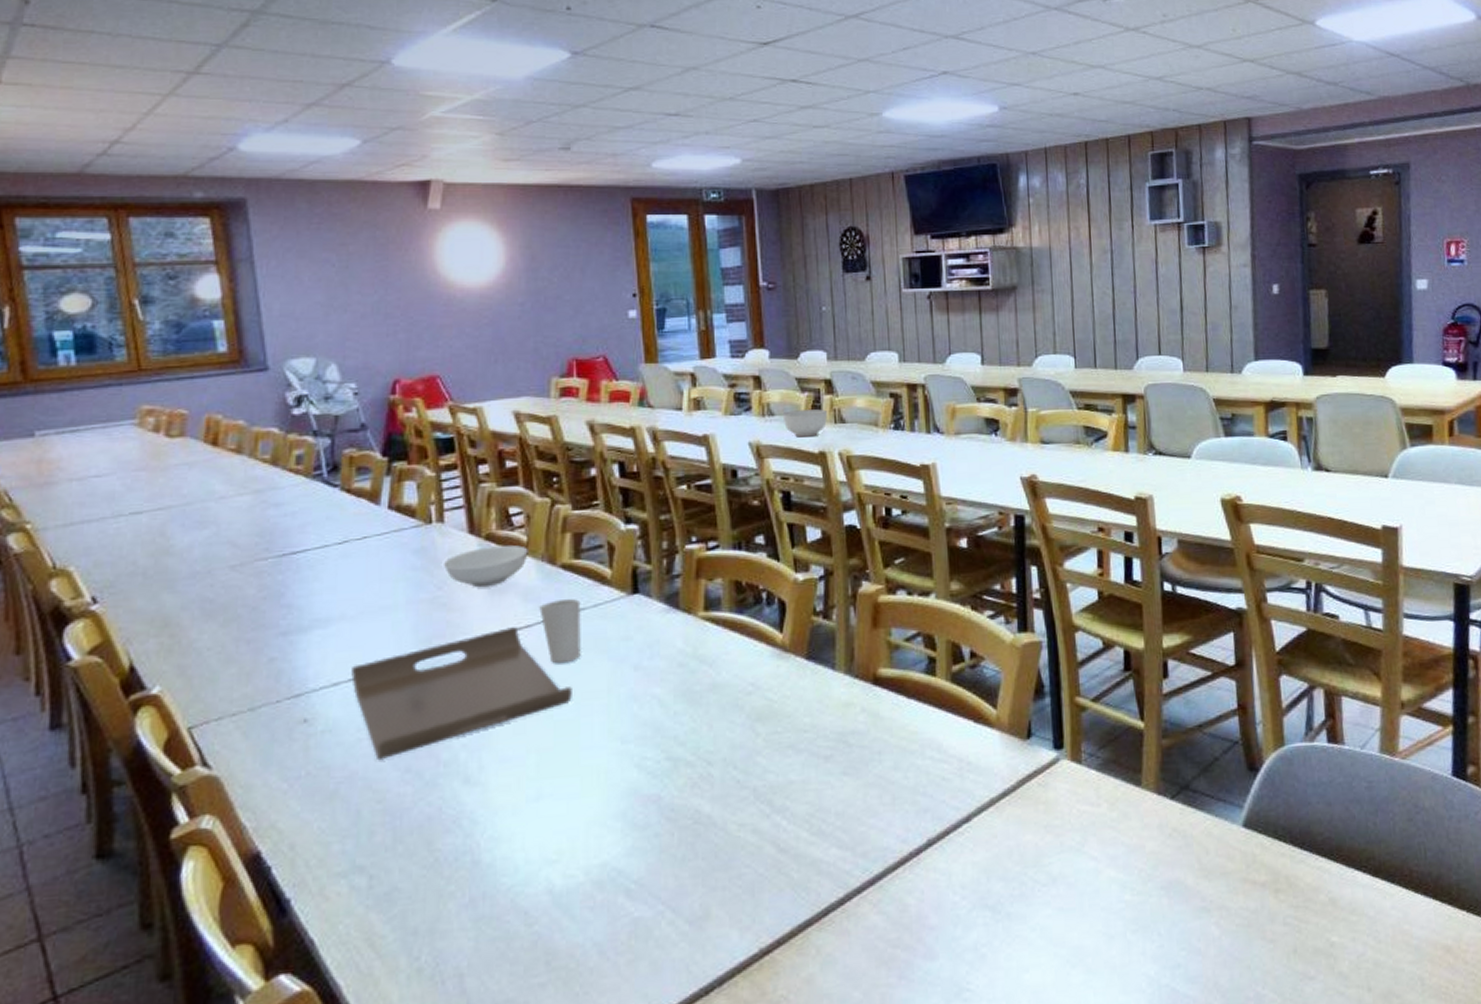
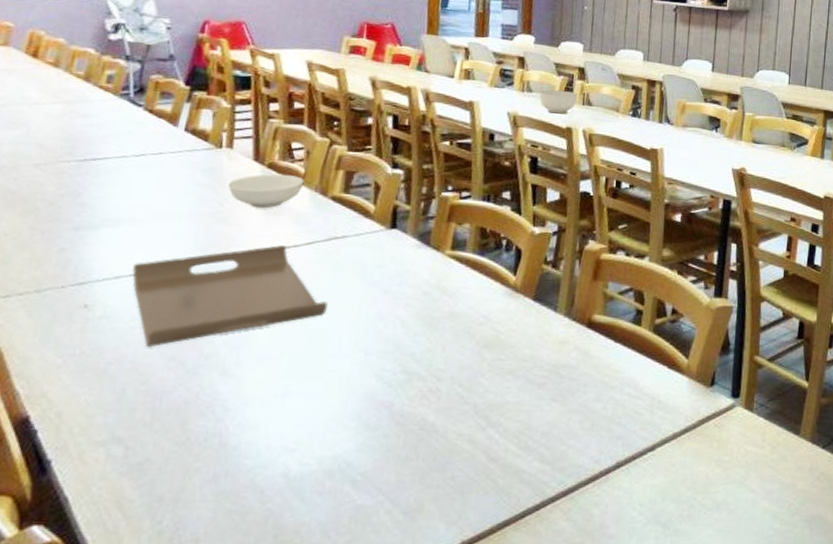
cup: present [539,598,581,664] -> none [307,226,345,282]

